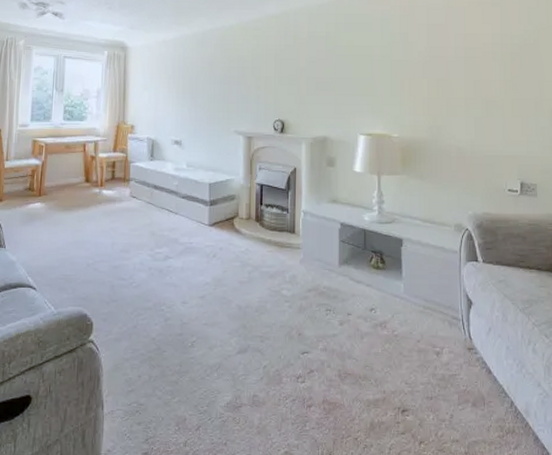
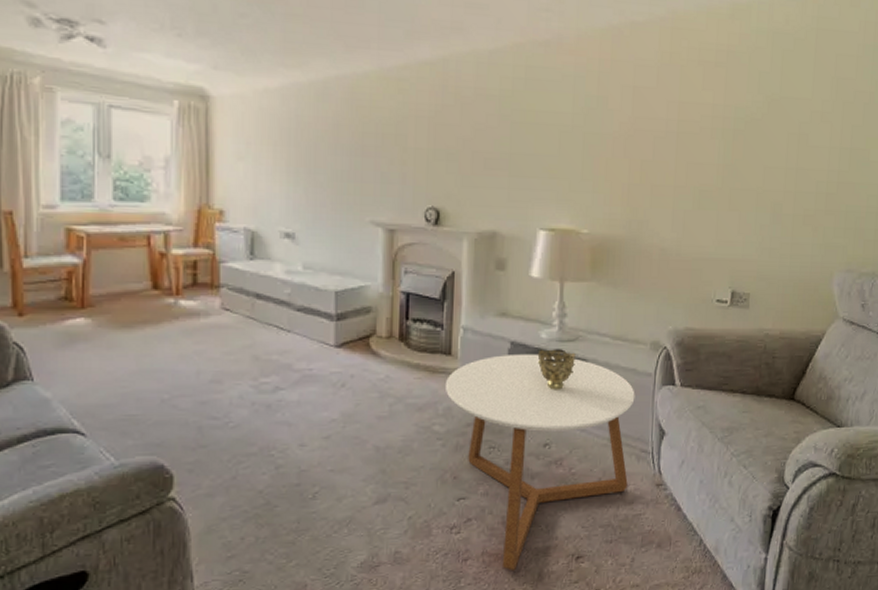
coffee table: none [290,233,444,419] -> present [444,353,635,571]
decorative bowl: none [362,228,393,264] -> present [537,348,576,390]

